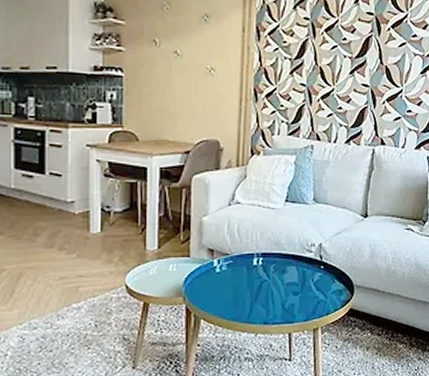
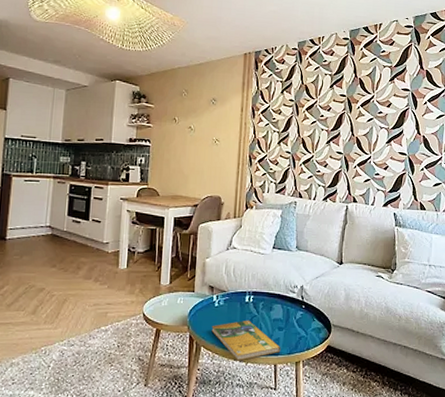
booklet: none [212,285,296,333] -> present [211,320,281,361]

